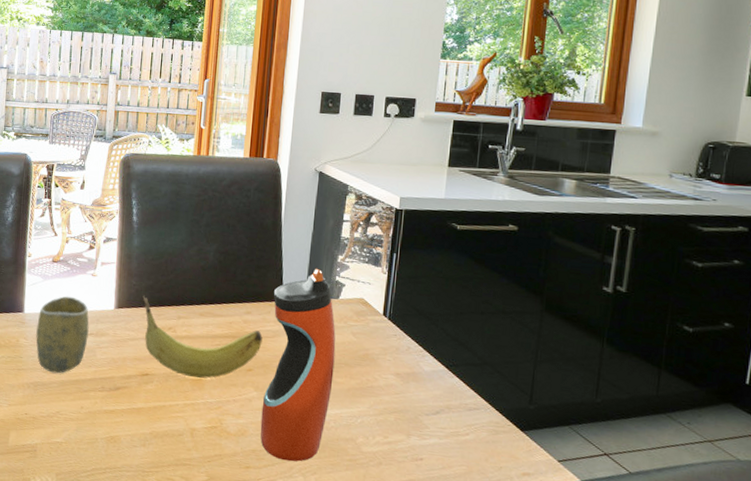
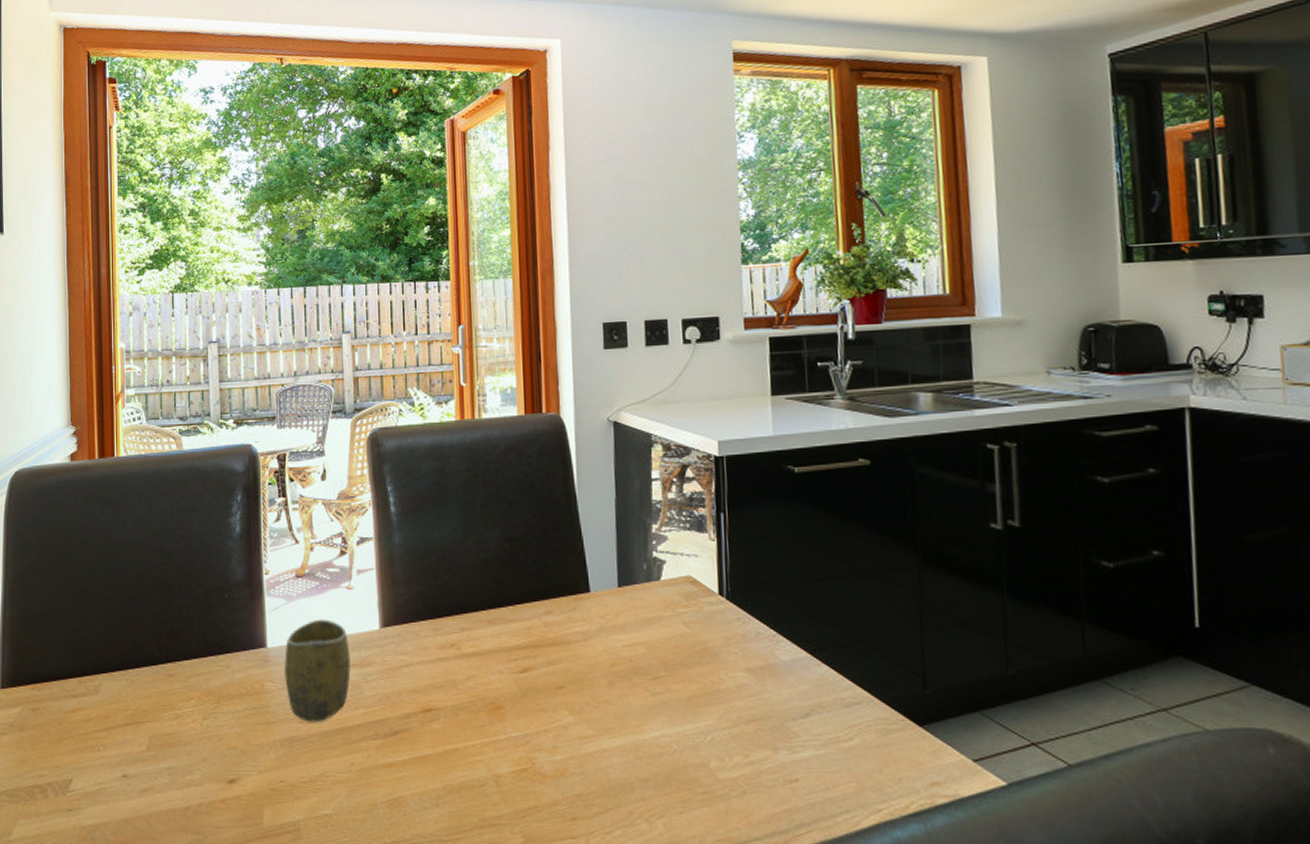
fruit: present [143,295,263,379] -> none [413,606,571,707]
water bottle: present [260,268,336,462] -> none [576,544,668,804]

